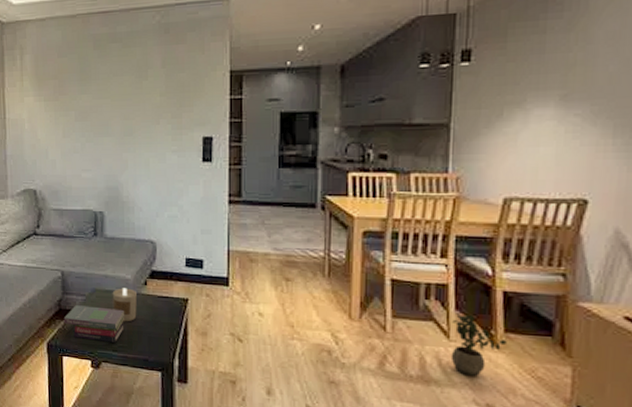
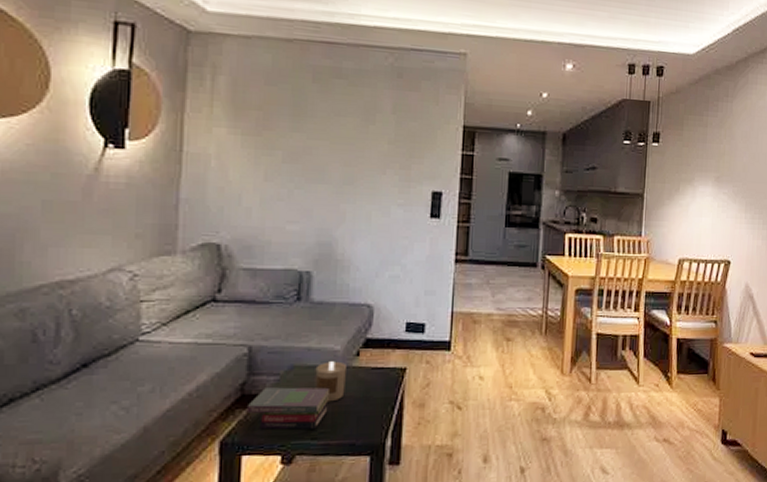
potted plant: present [450,313,507,377] -> none [639,360,678,417]

